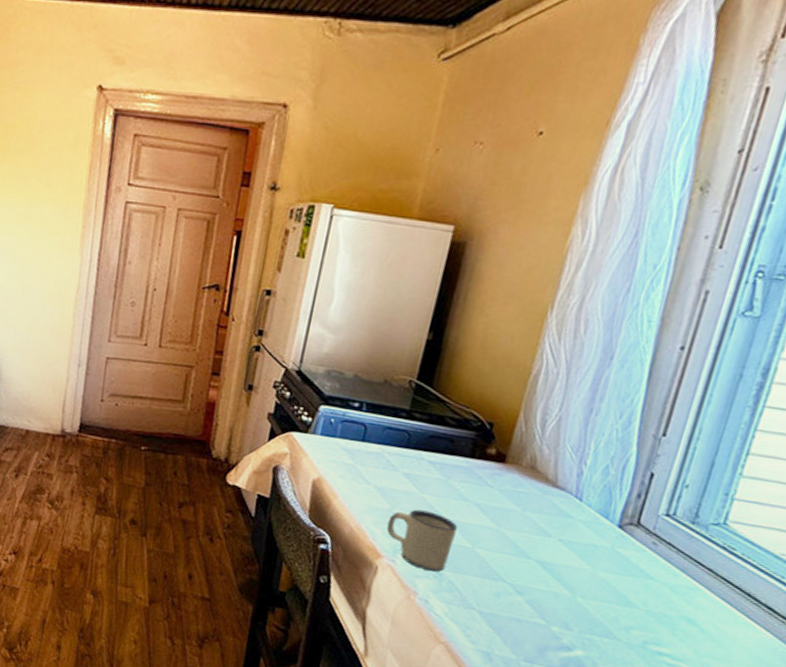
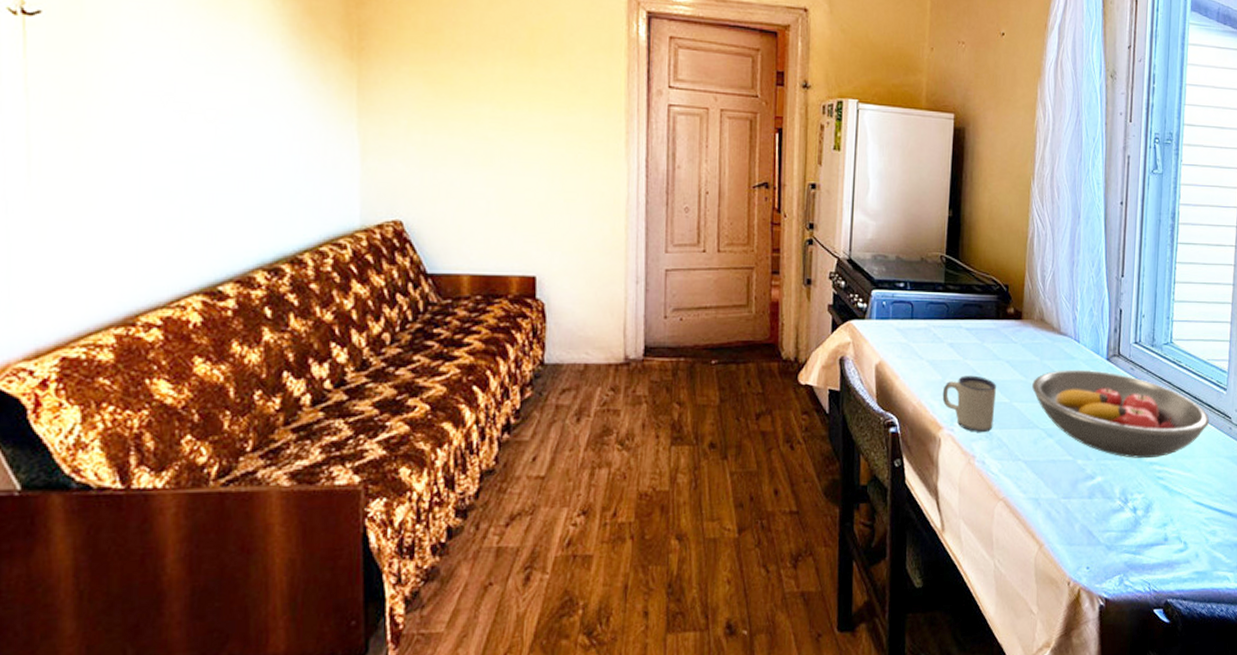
fruit bowl: none [504,525,767,651] -> present [1032,369,1210,459]

